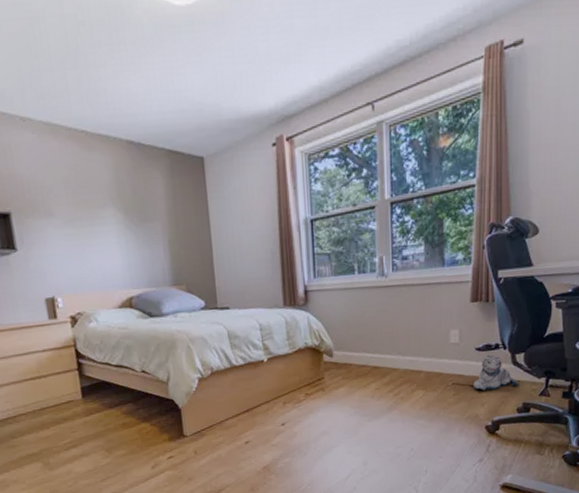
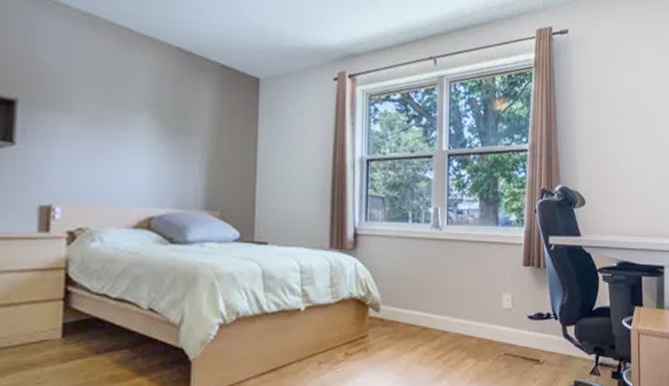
plush toy: present [473,355,518,390] -> none [525,324,570,364]

